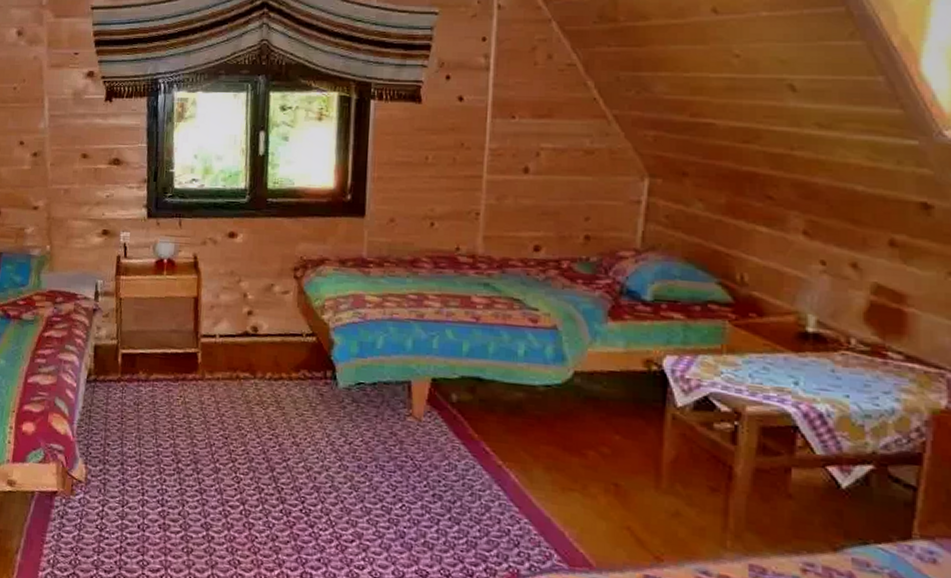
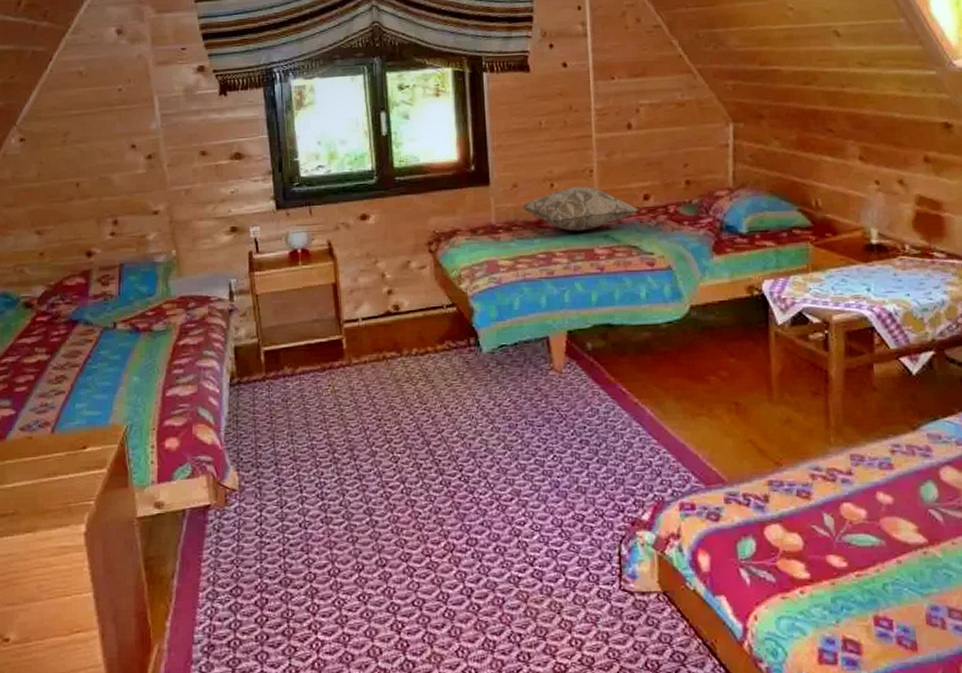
decorative pillow: none [397,228,527,276] -> present [522,186,639,232]

